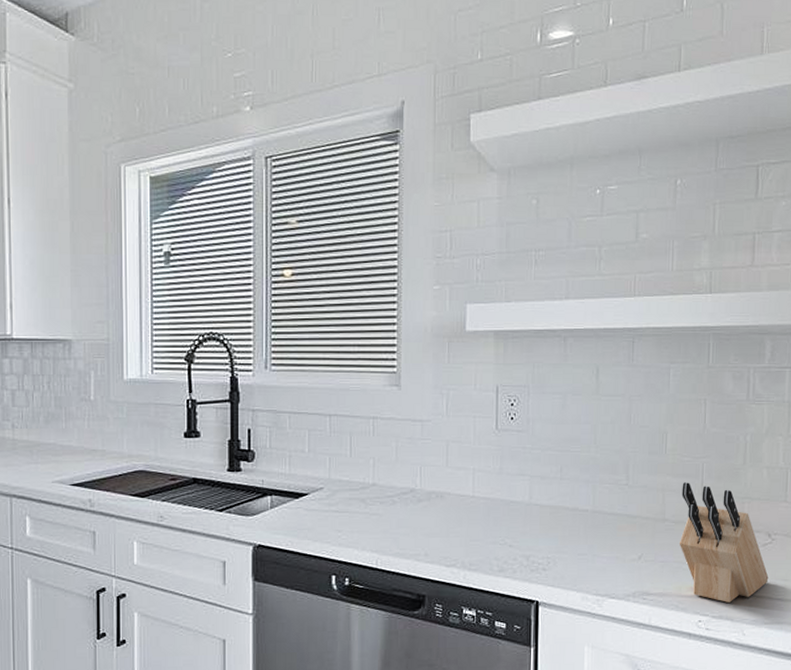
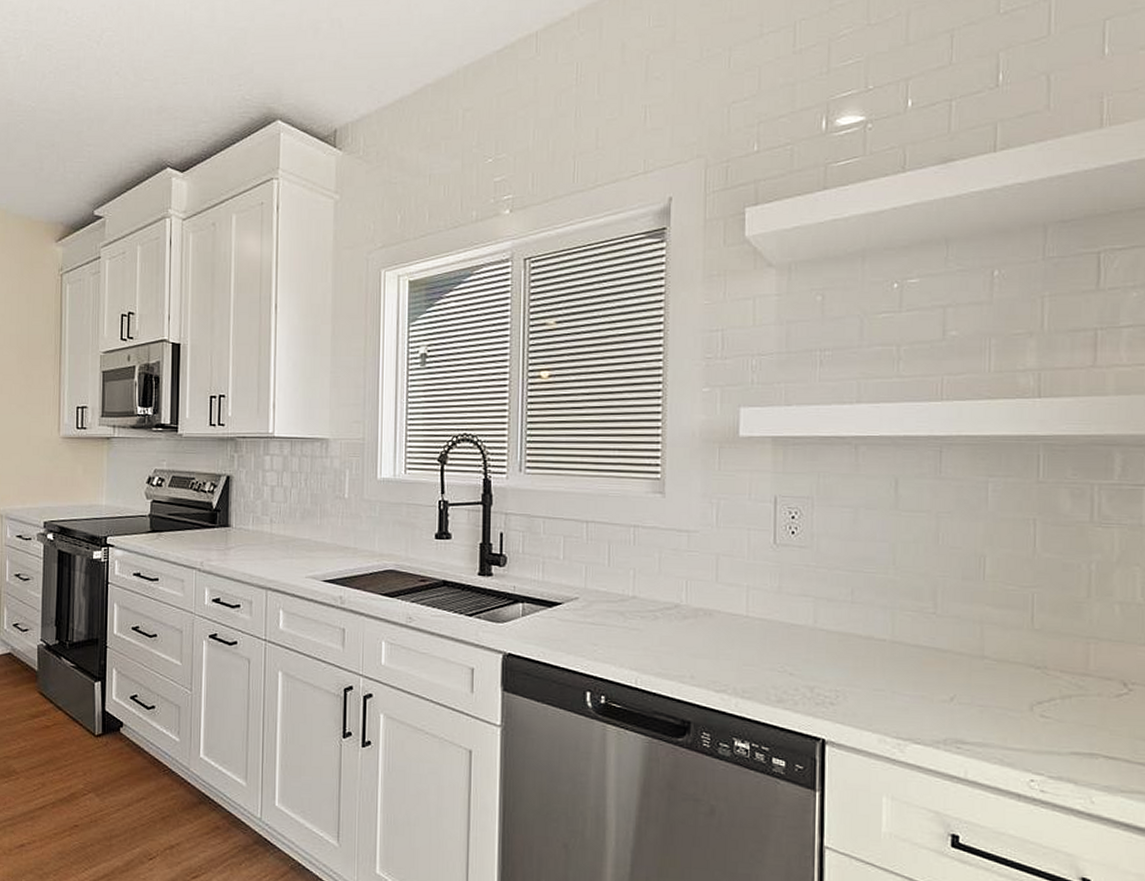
knife block: present [679,482,769,603] -> none [1002,614,1125,762]

